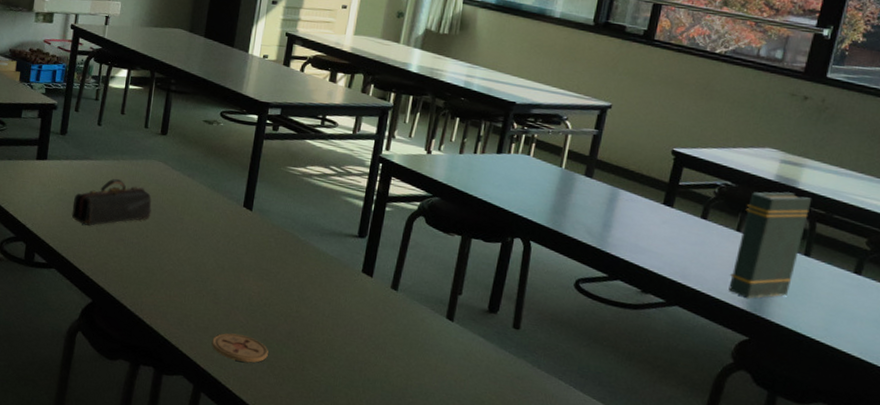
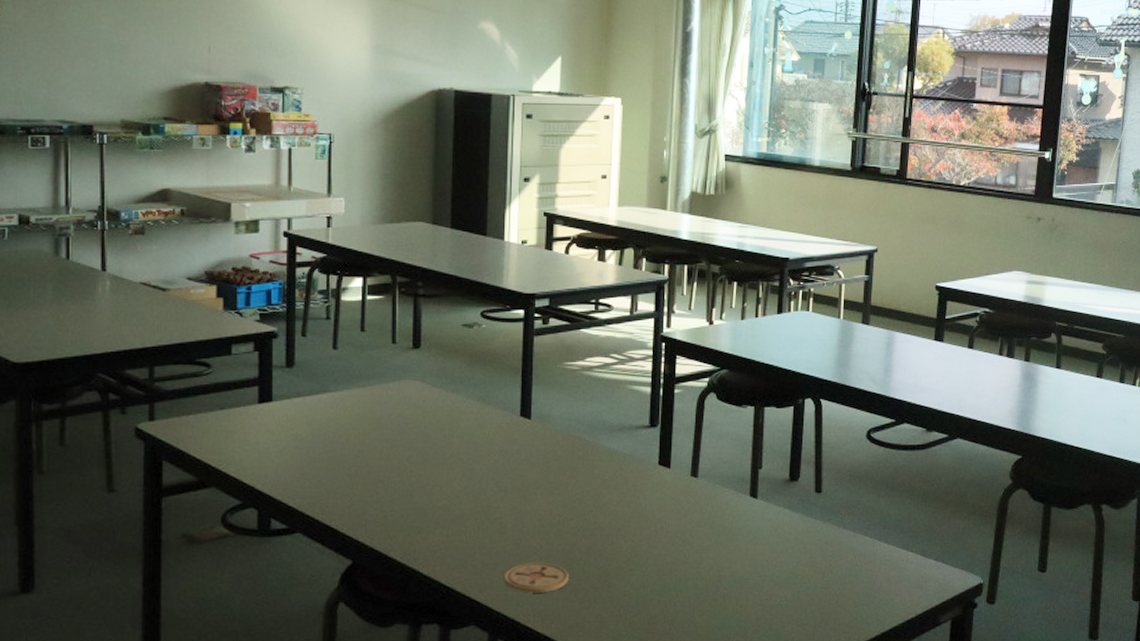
pencil case: present [71,178,152,226] -> none [313,409,412,472]
book: present [728,192,812,299] -> none [998,311,1056,418]

